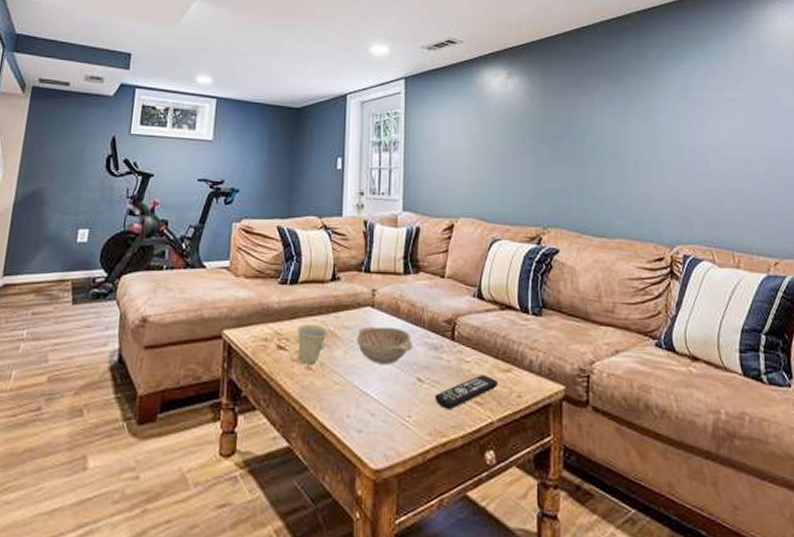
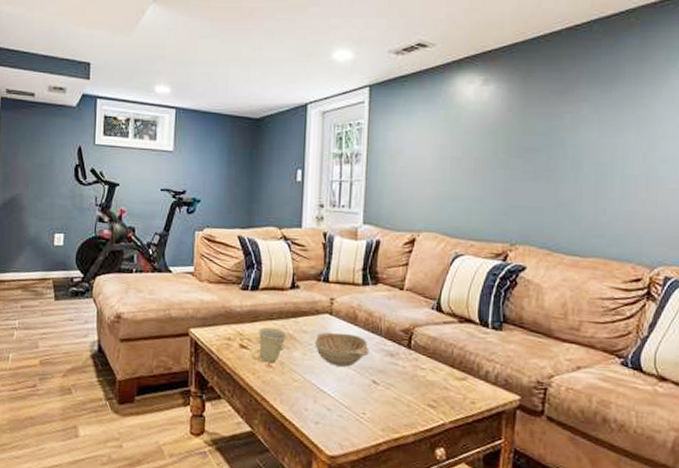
remote control: present [435,374,498,409] -> none [389,381,452,410]

